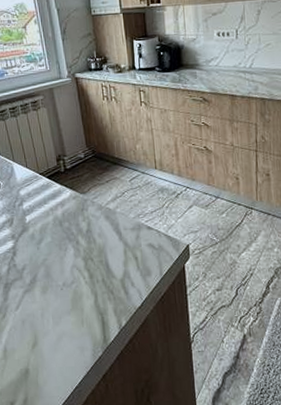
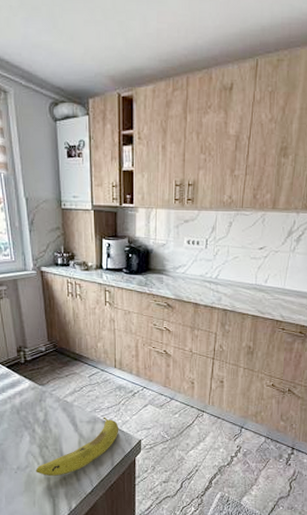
fruit: none [81,222,165,292] -> present [35,417,119,477]

